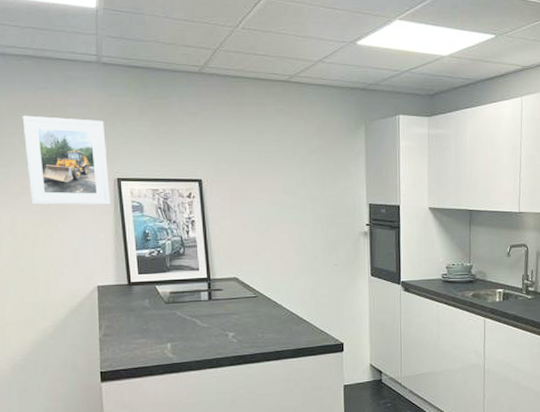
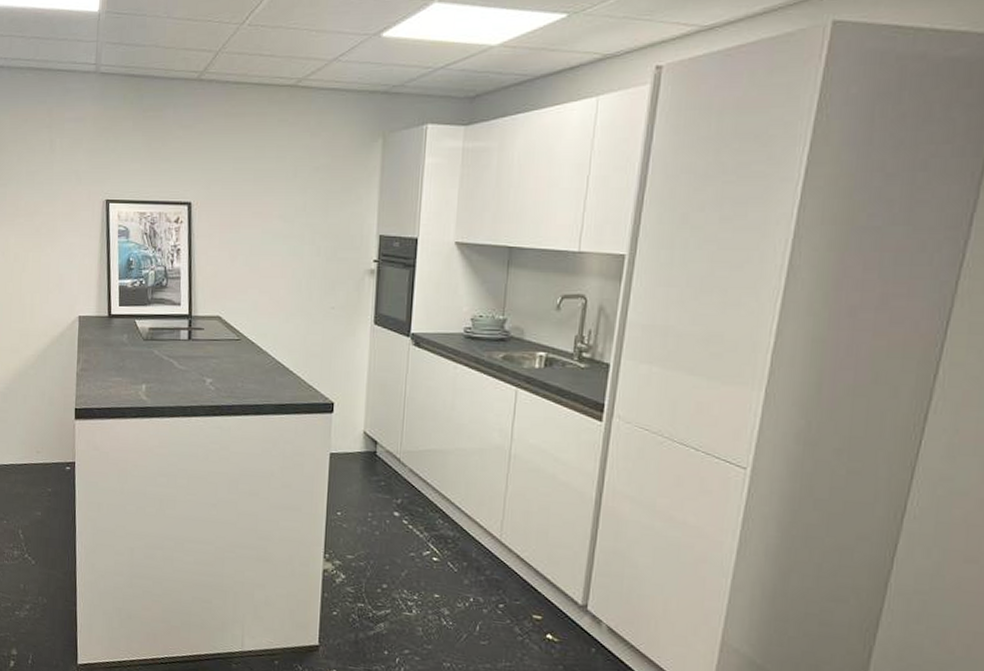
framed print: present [22,115,111,205] -> none [21,132,98,229]

